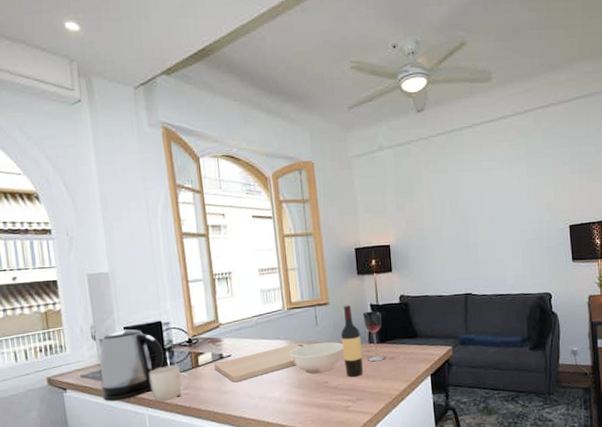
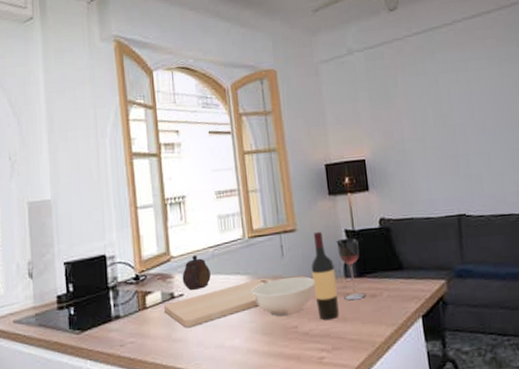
kettle: present [98,329,164,402] -> none [35,264,107,353]
mug: present [149,365,191,402] -> none [90,307,137,353]
teapot: none [229,322,255,352] -> present [182,255,211,290]

